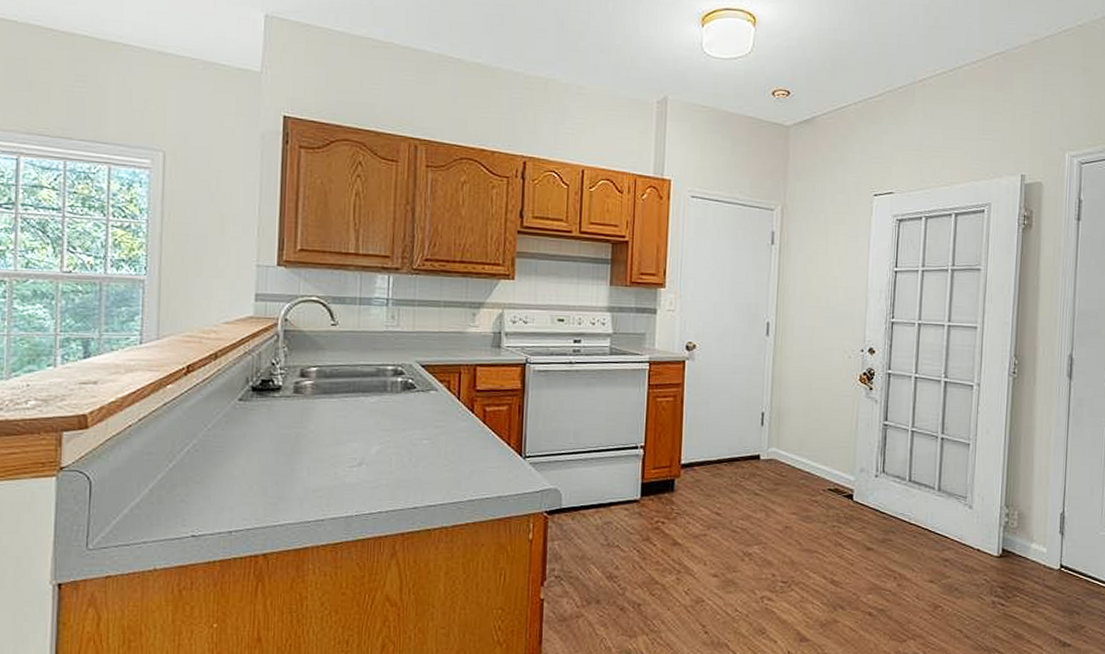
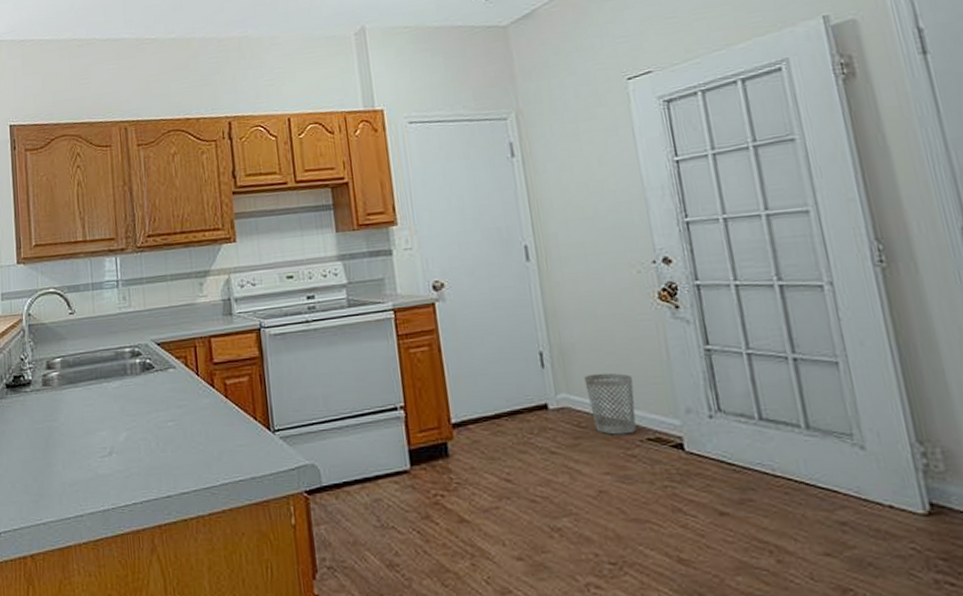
wastebasket: none [791,434,828,484] -> present [584,373,637,435]

